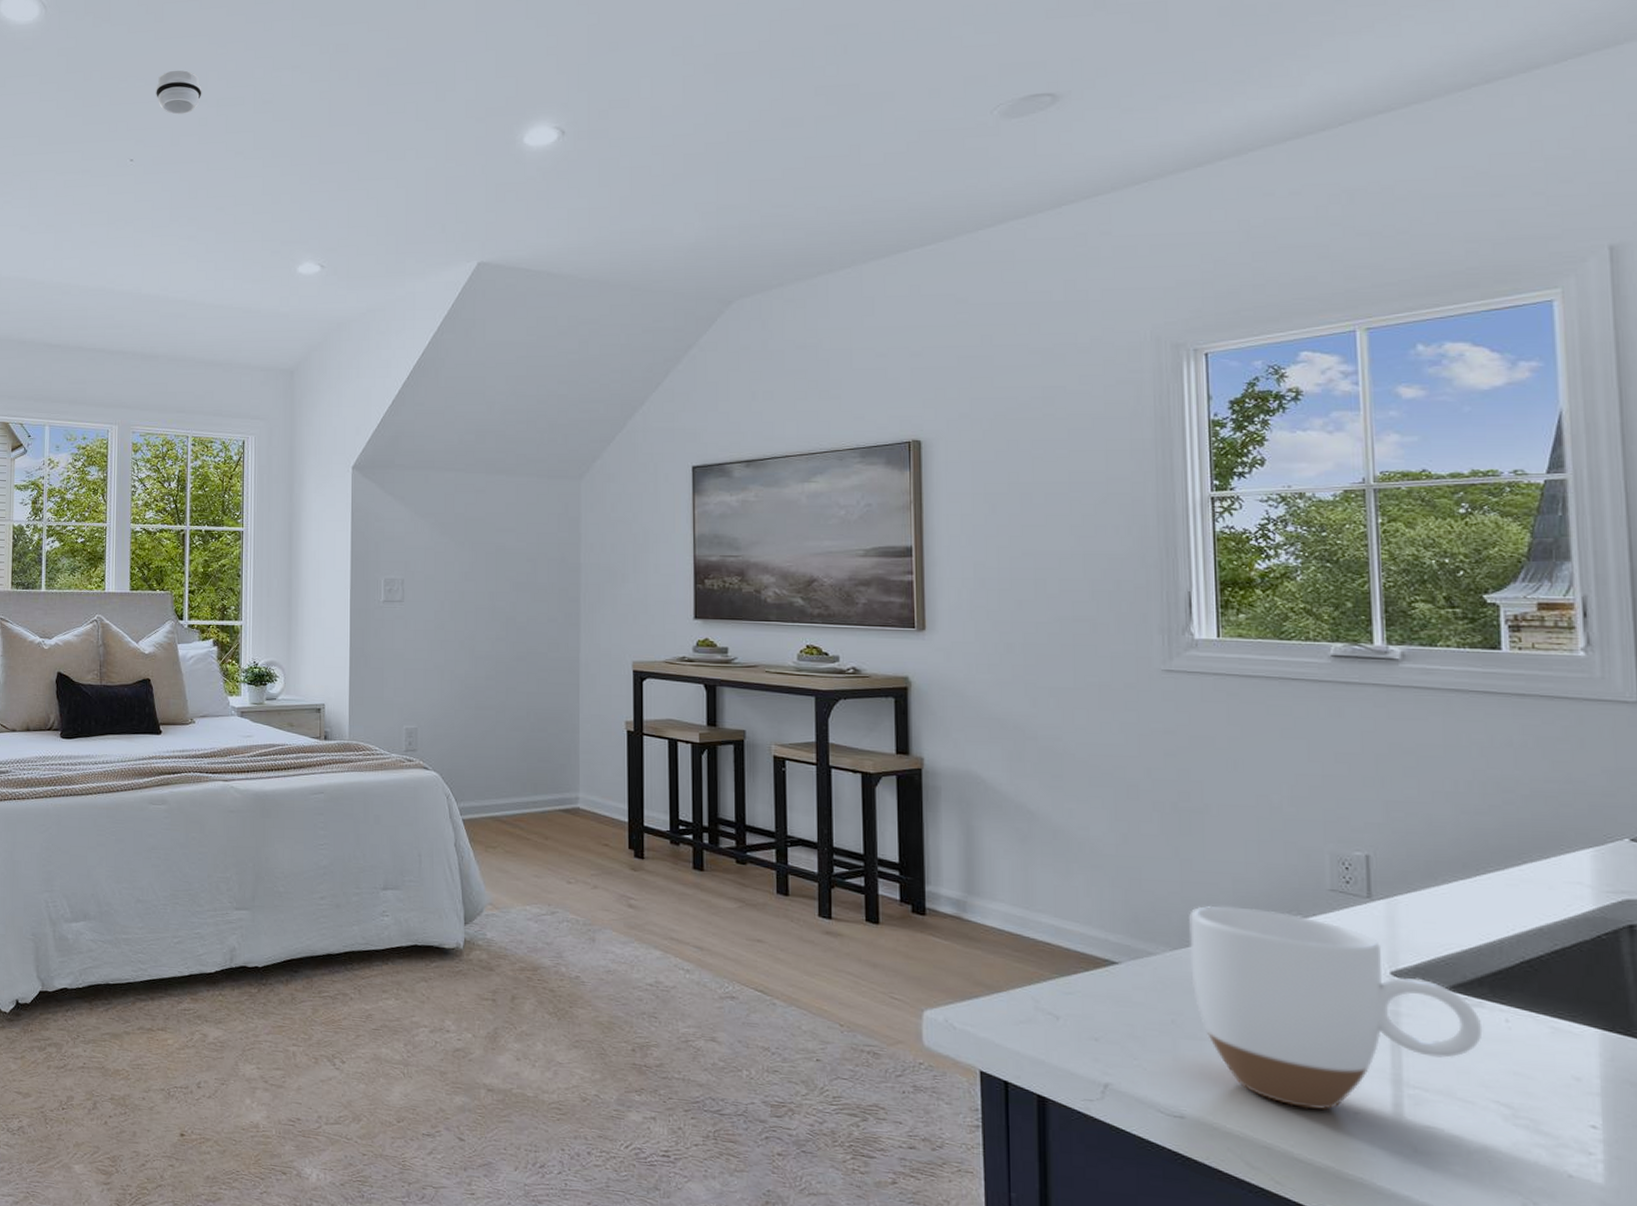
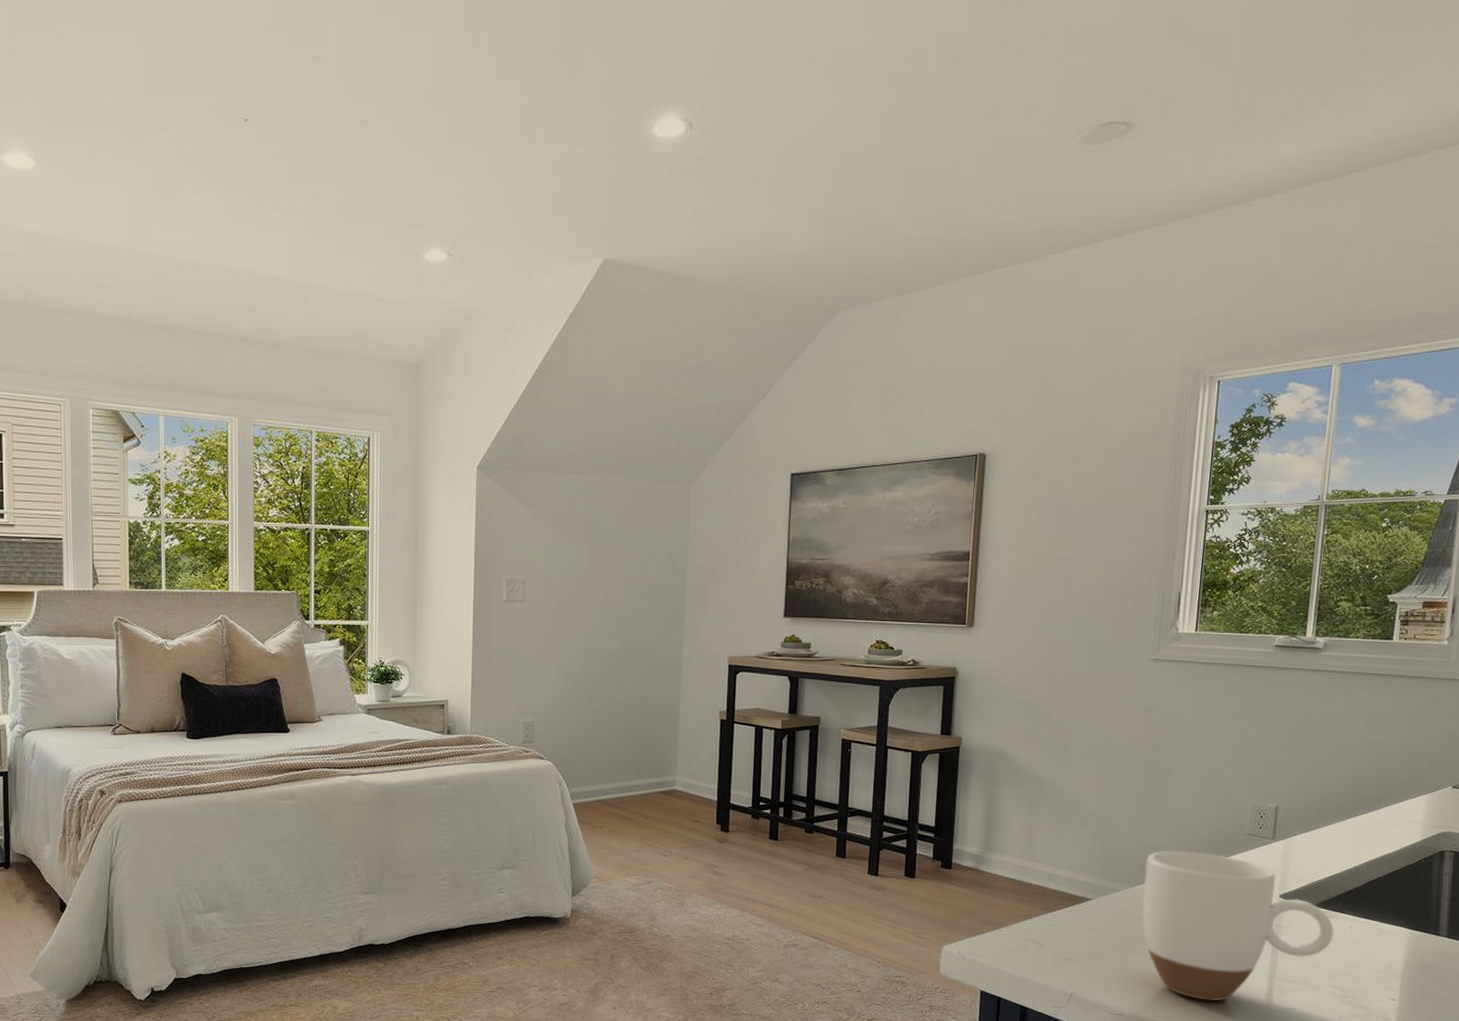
smoke detector: present [155,70,202,115] -> none [270,17,322,71]

